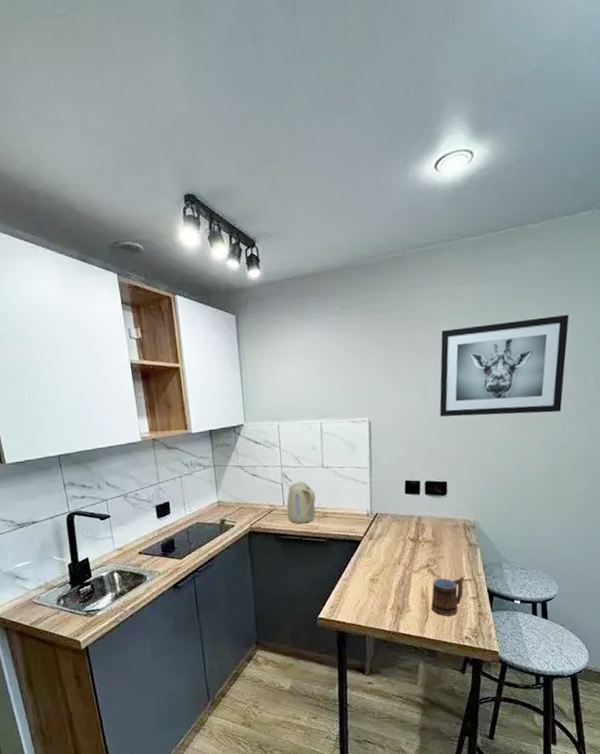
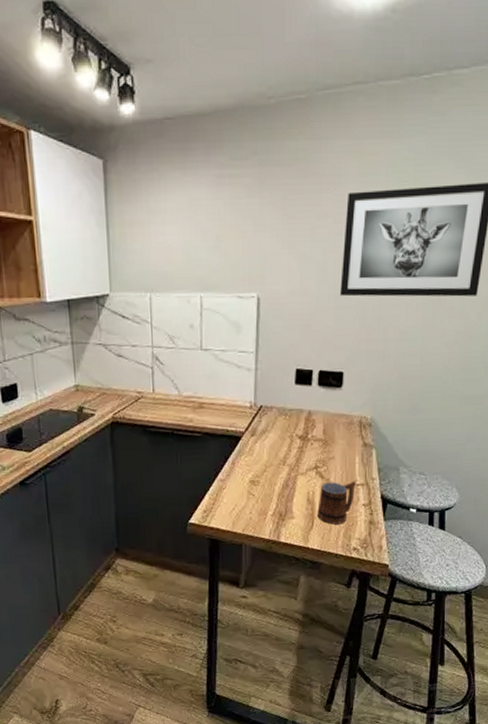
kettle: present [286,482,316,524] -> none [157,366,192,415]

